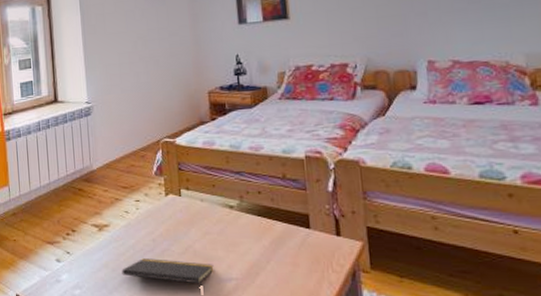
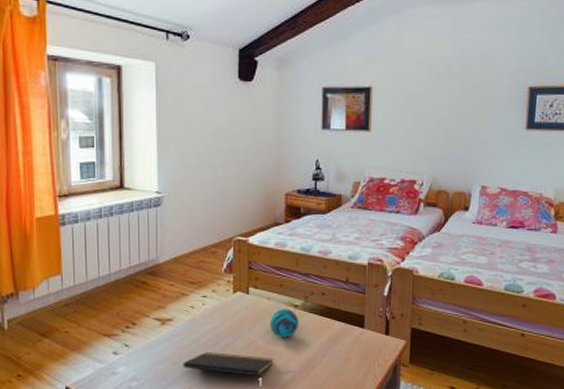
decorative ball: none [205,209,237,242] -> present [269,308,299,338]

